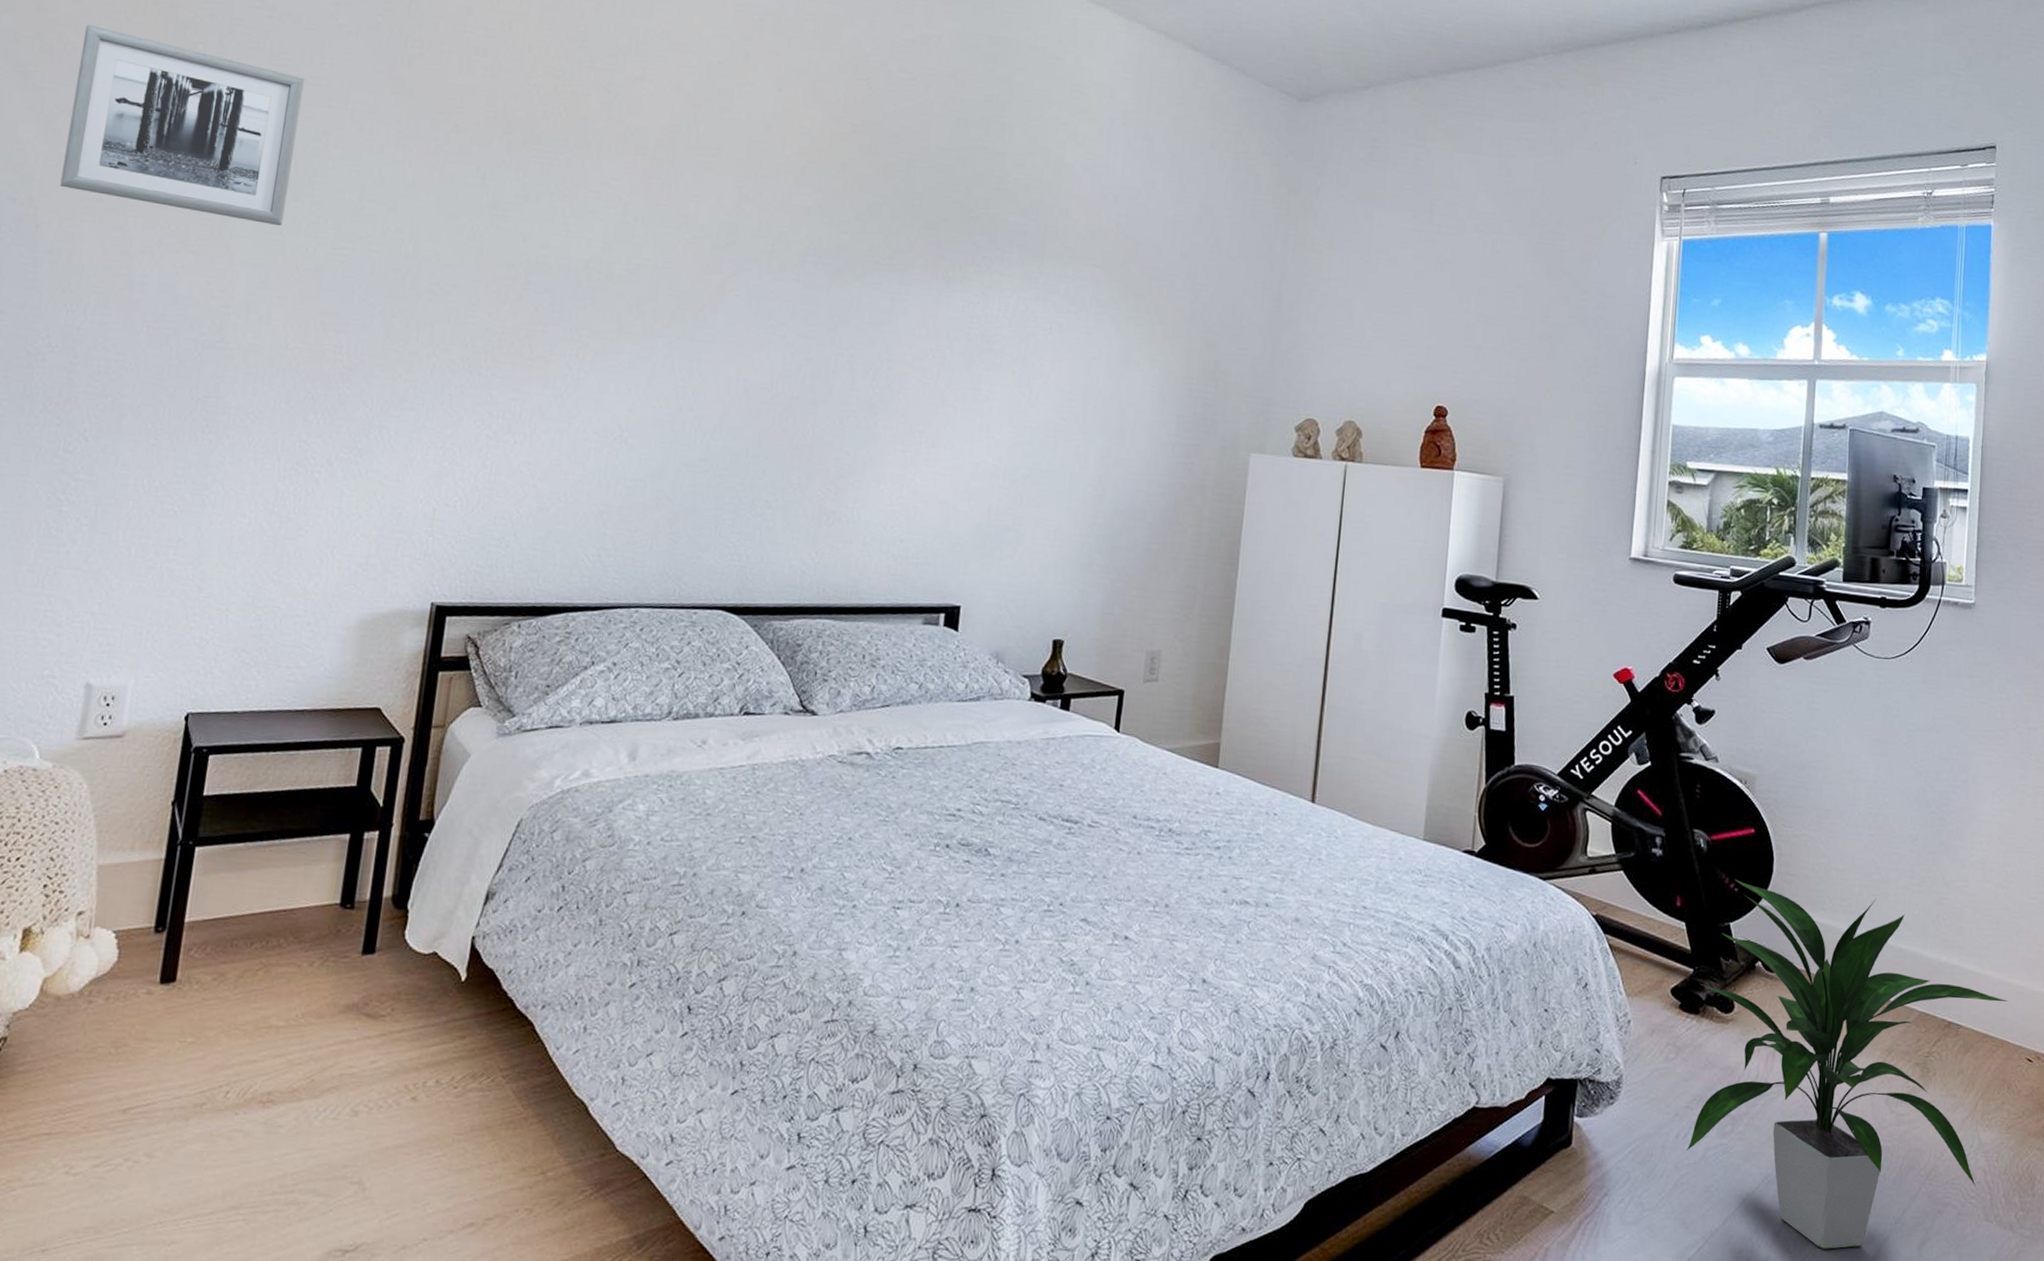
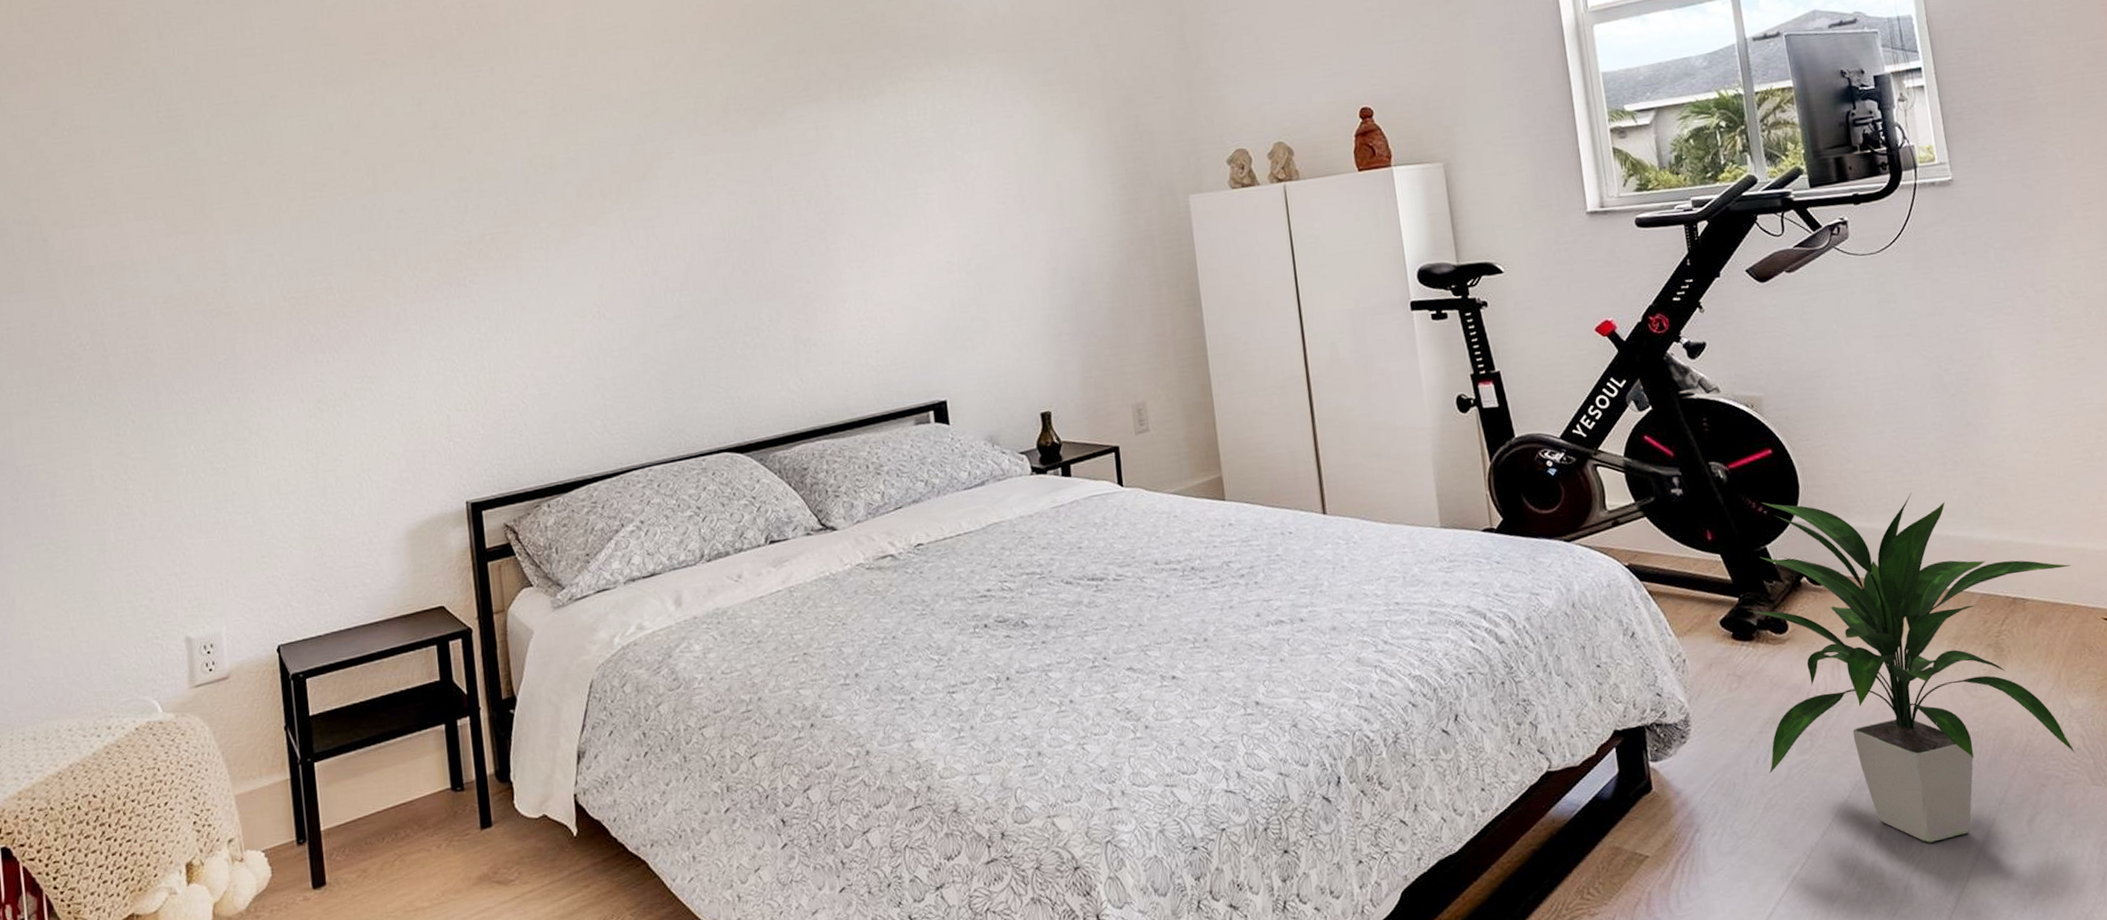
wall art: present [60,25,305,226] -> none [42,49,254,201]

